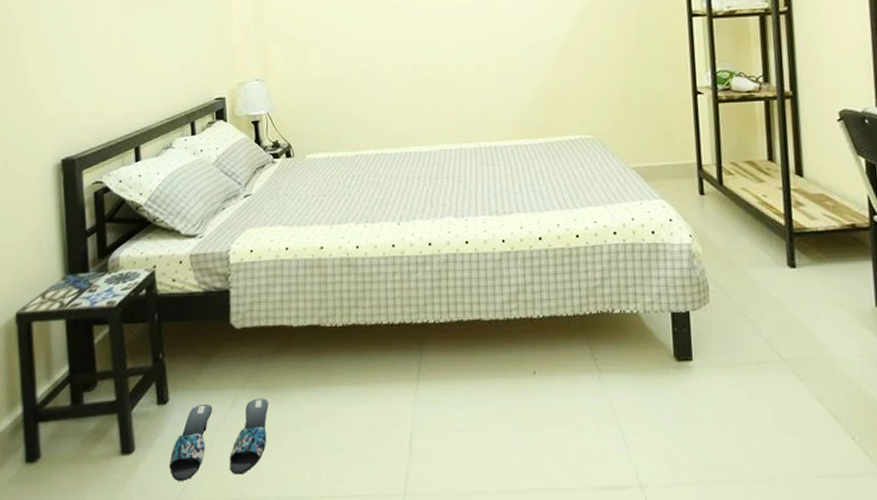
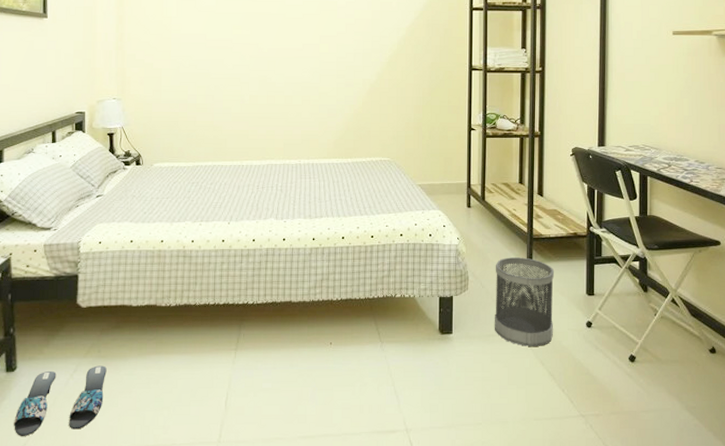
wastebasket: none [743,259,833,378] -> present [494,257,555,346]

